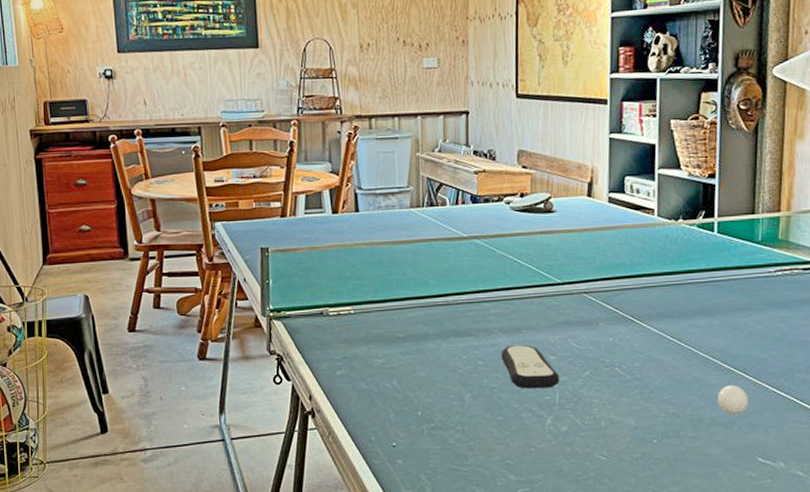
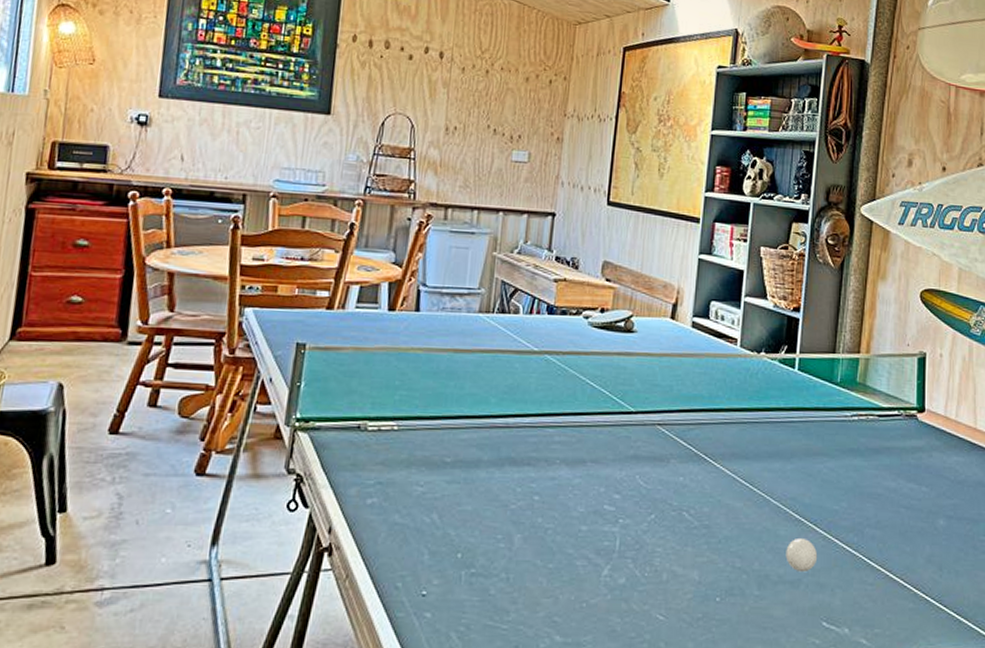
remote control: present [501,345,560,389] -> none [560,480,623,532]

